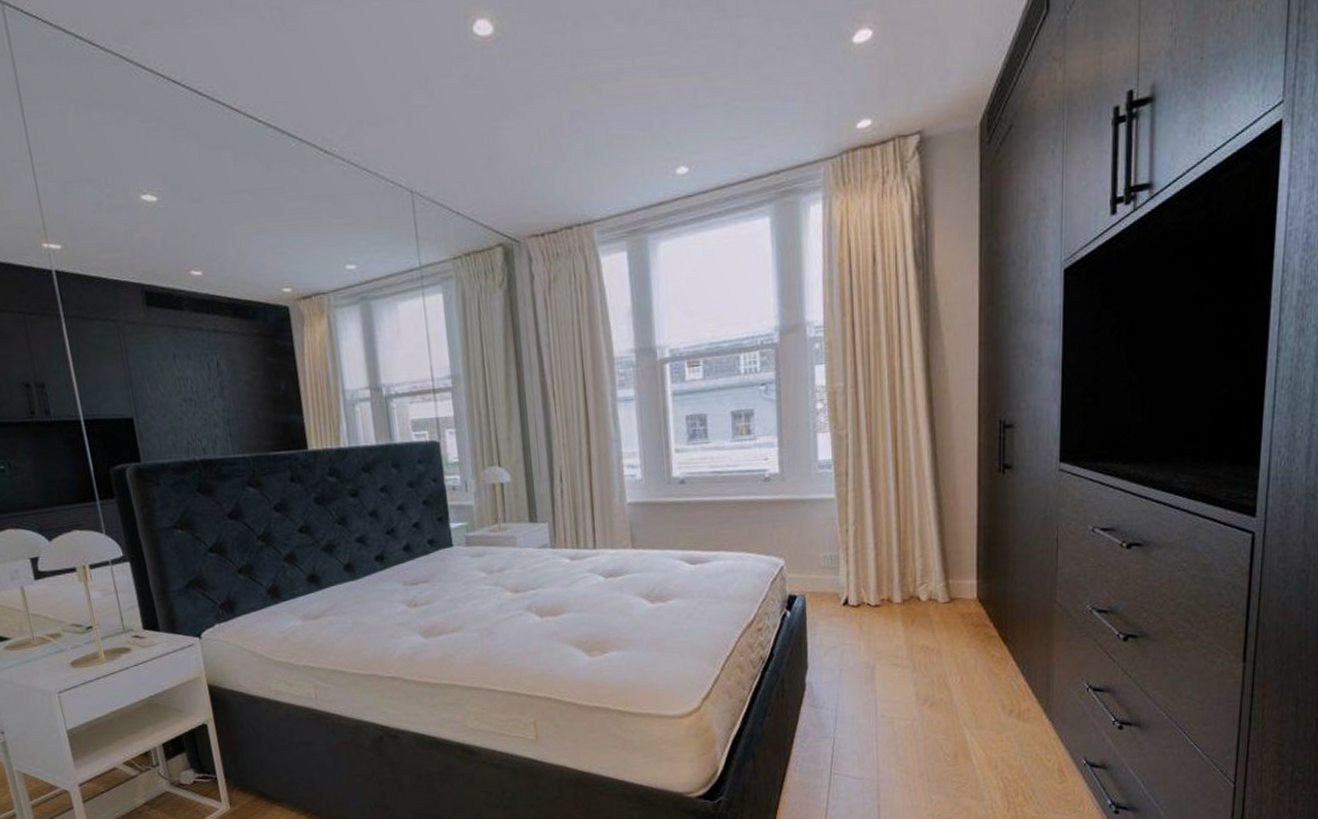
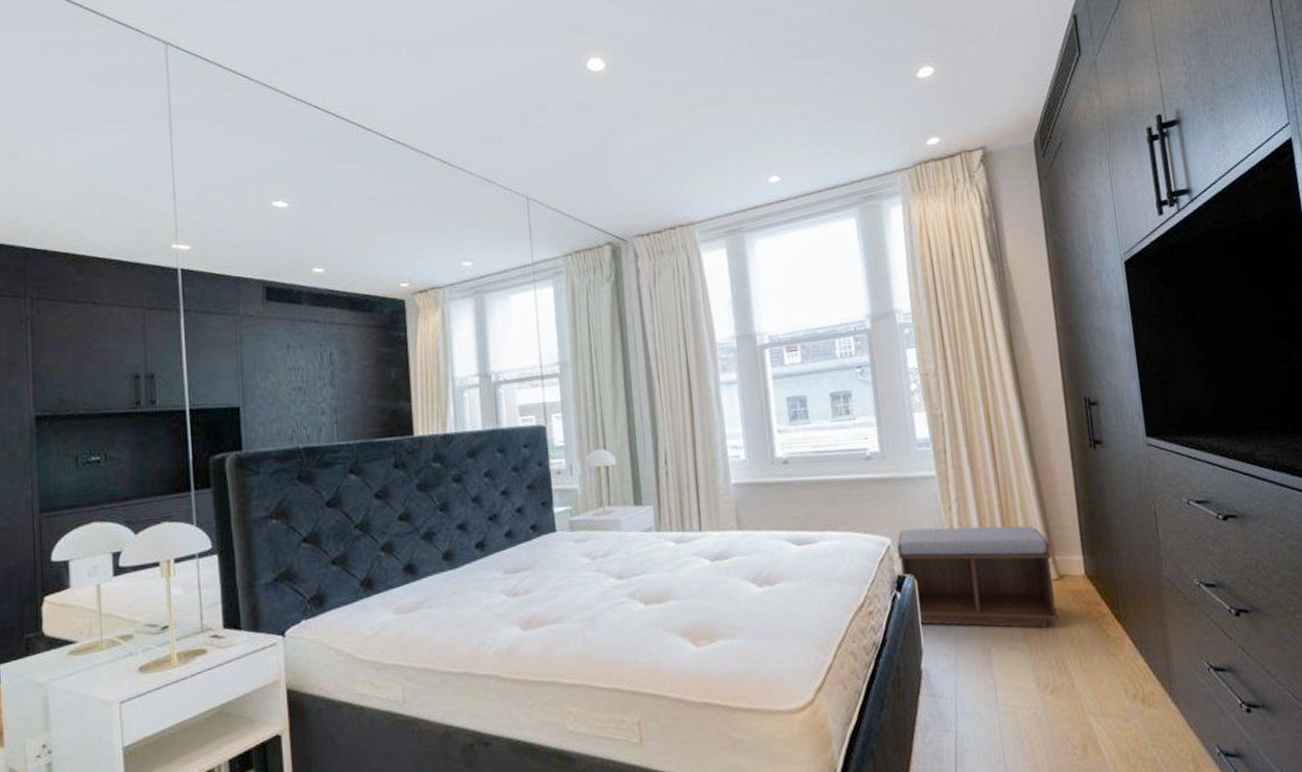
bench: none [790,549,946,648] -> present [897,526,1059,628]

